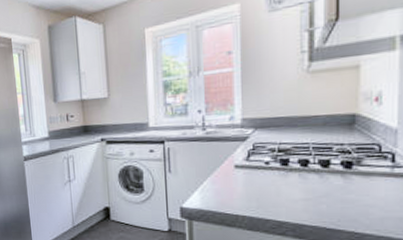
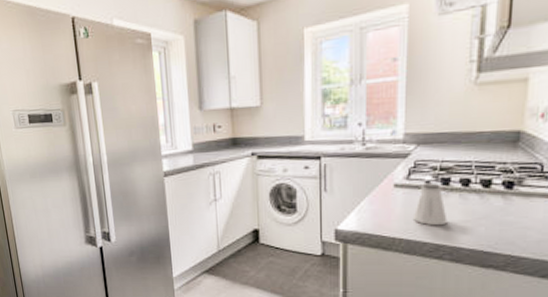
saltshaker: none [254,163,288,204] -> present [412,183,448,226]

